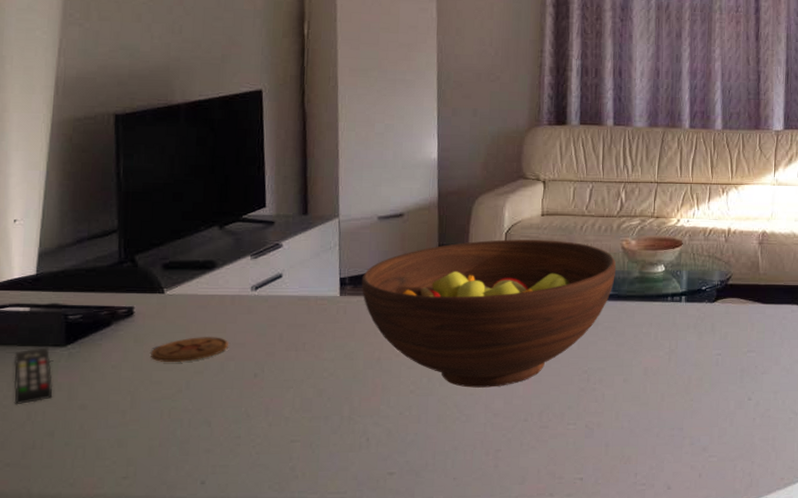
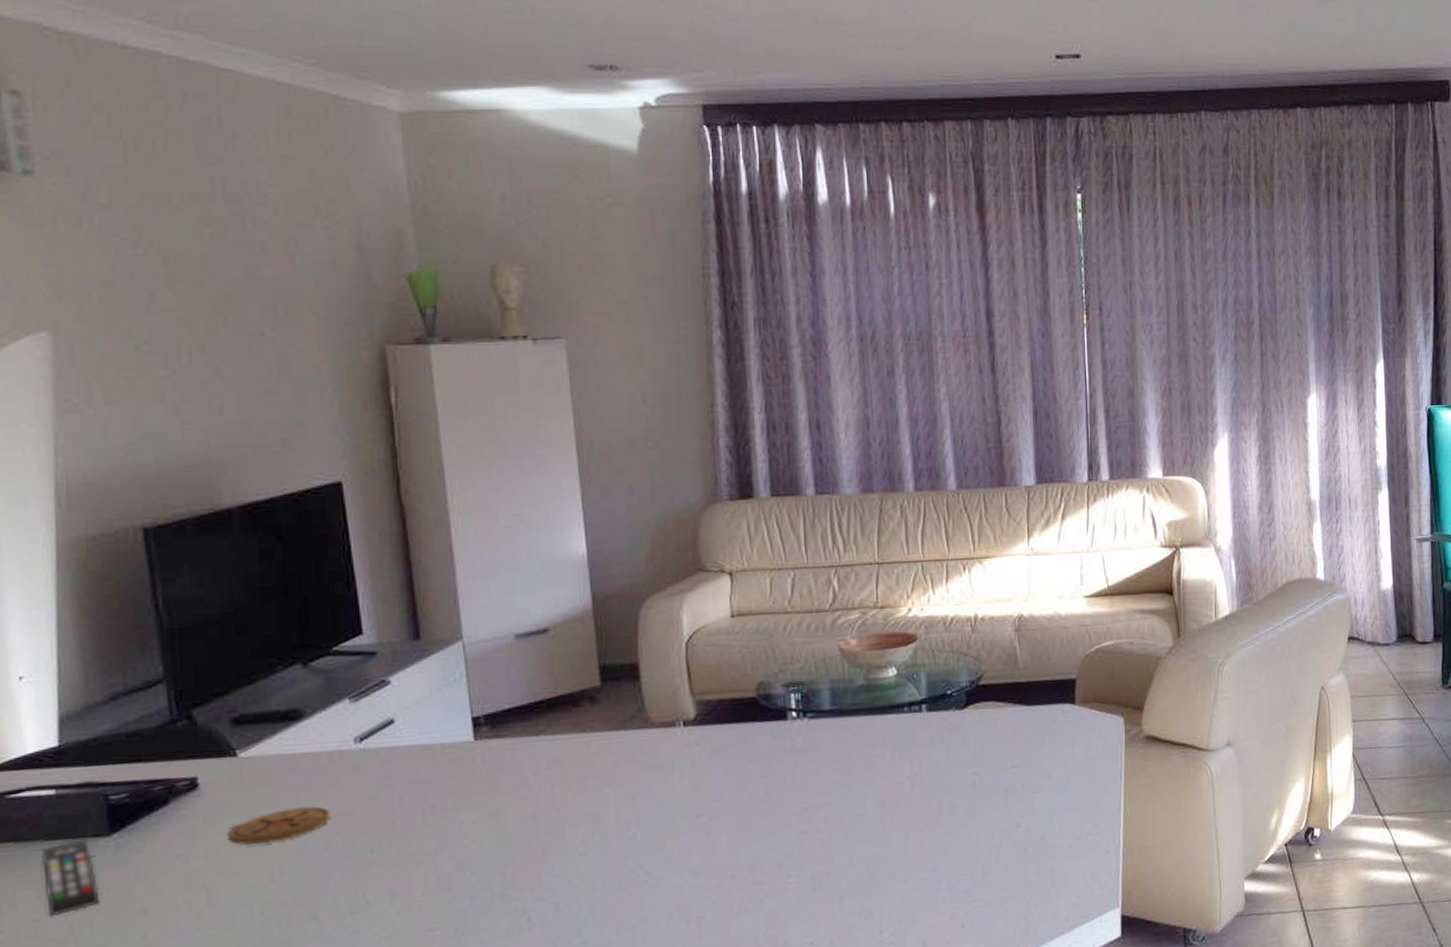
fruit bowl: present [361,239,617,388] -> none [500,647,835,843]

